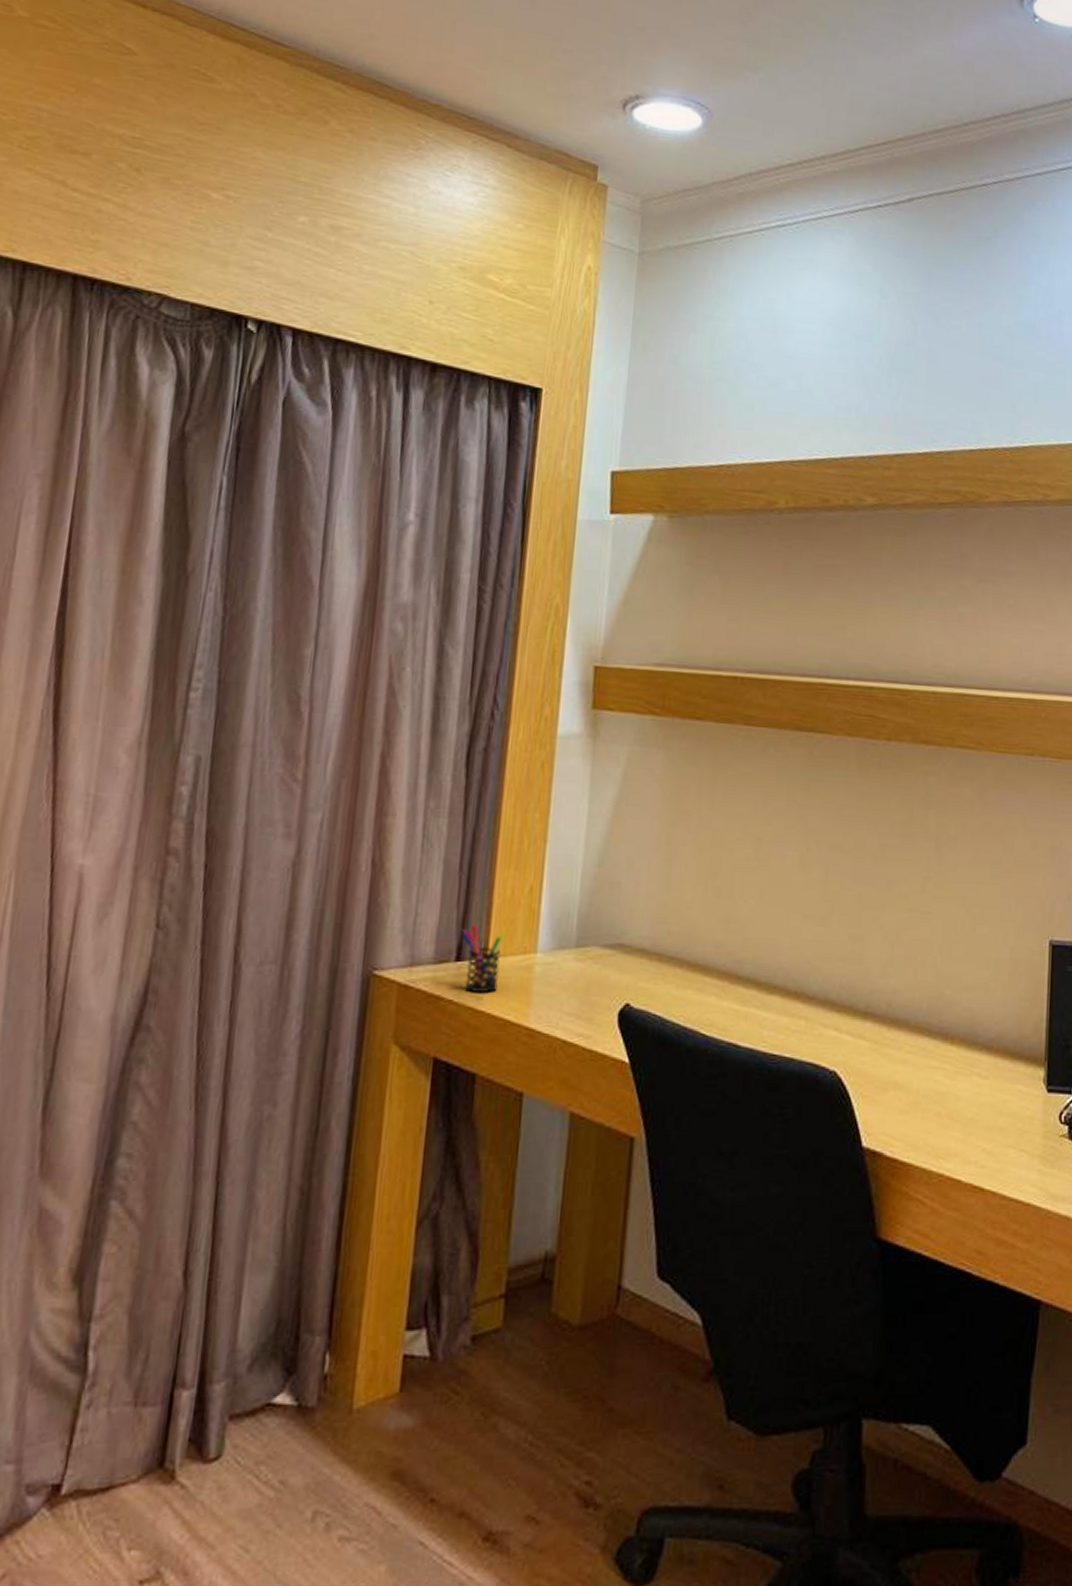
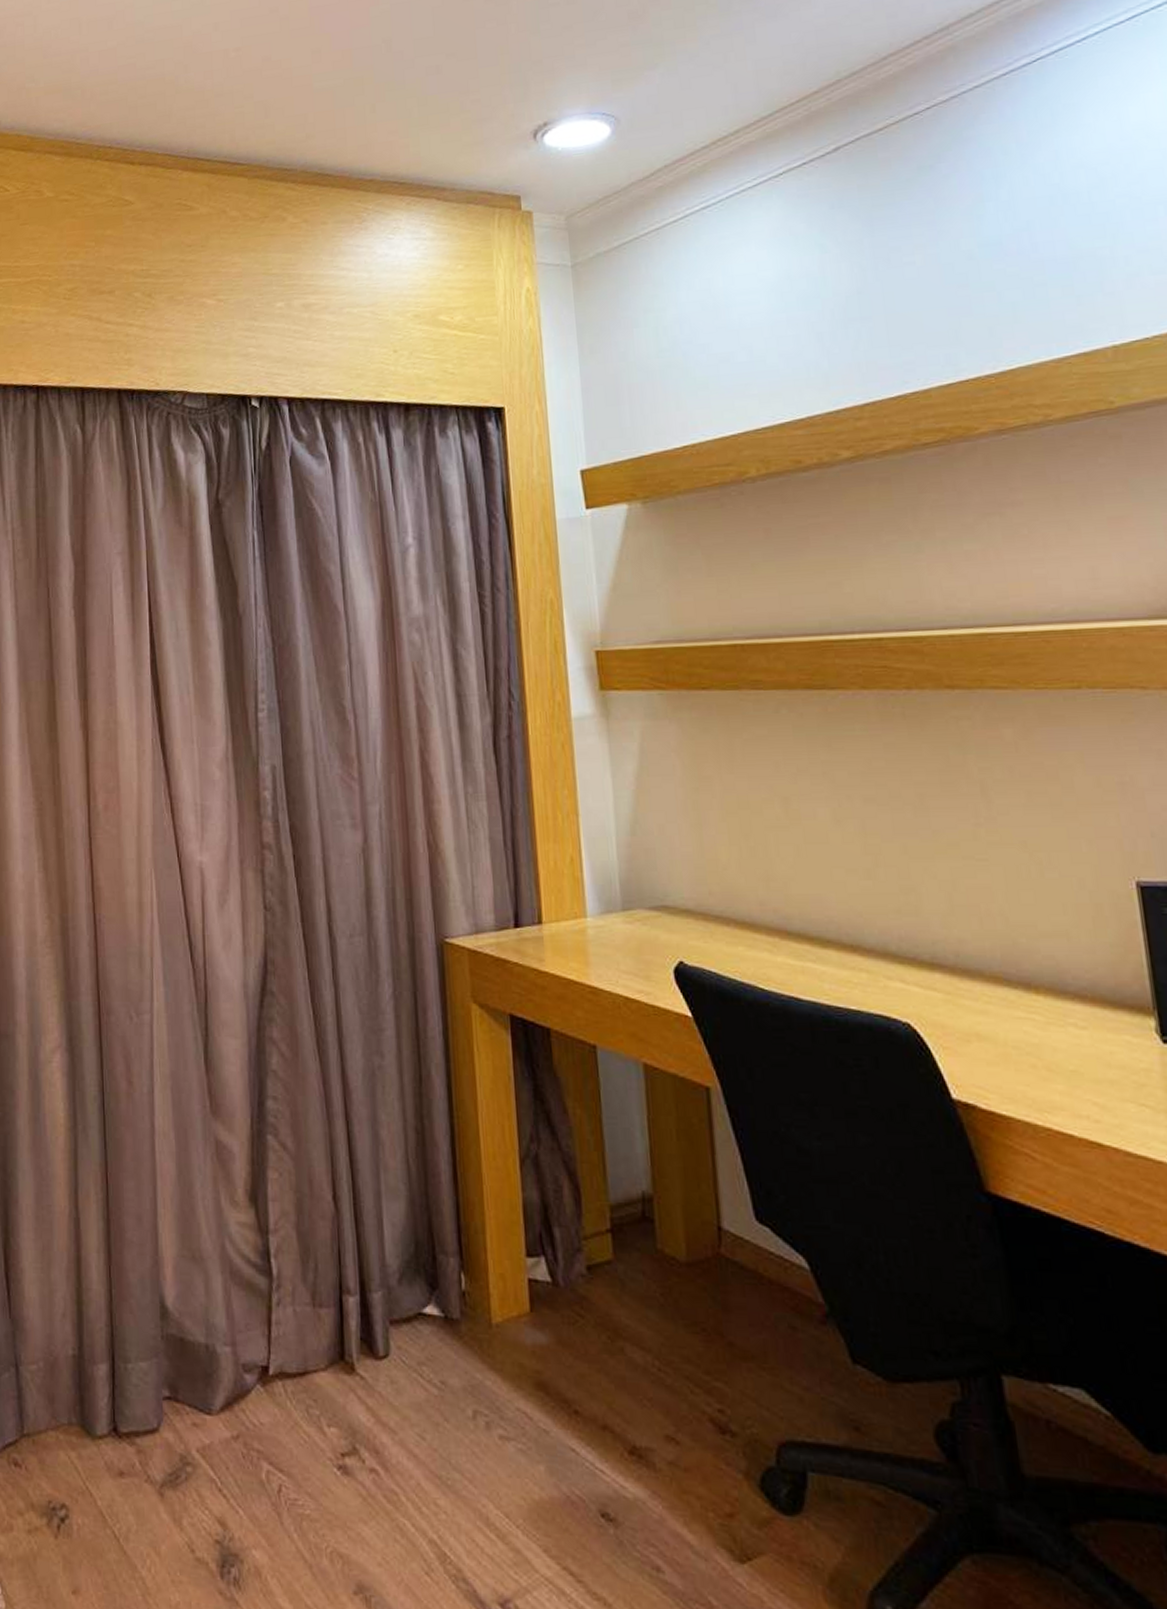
pen holder: present [462,924,508,992] -> none [516,894,557,955]

